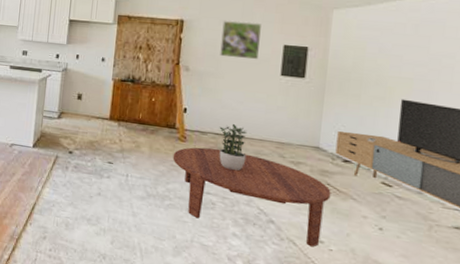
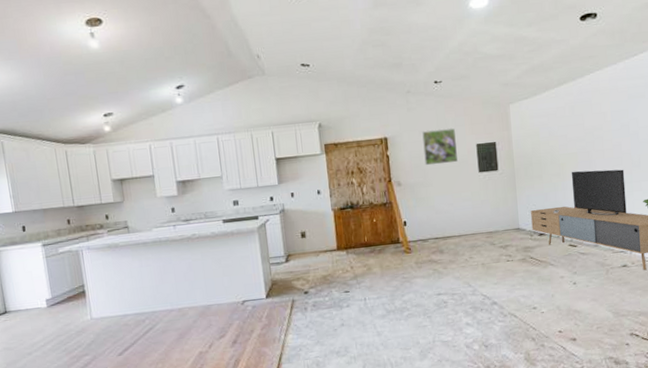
coffee table: present [172,147,331,247] -> none [402,249,535,320]
potted plant: present [219,123,247,171] -> none [437,225,465,268]

